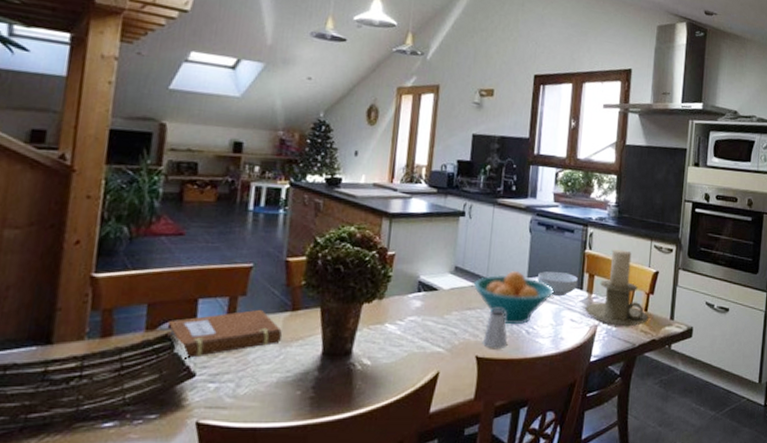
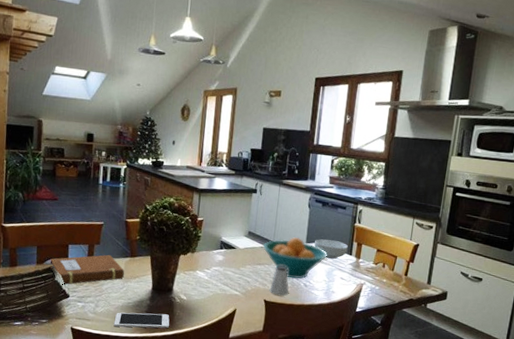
cell phone: none [263,388,347,413] -> present [114,312,170,329]
candle holder: present [585,249,650,327] -> none [353,224,409,287]

